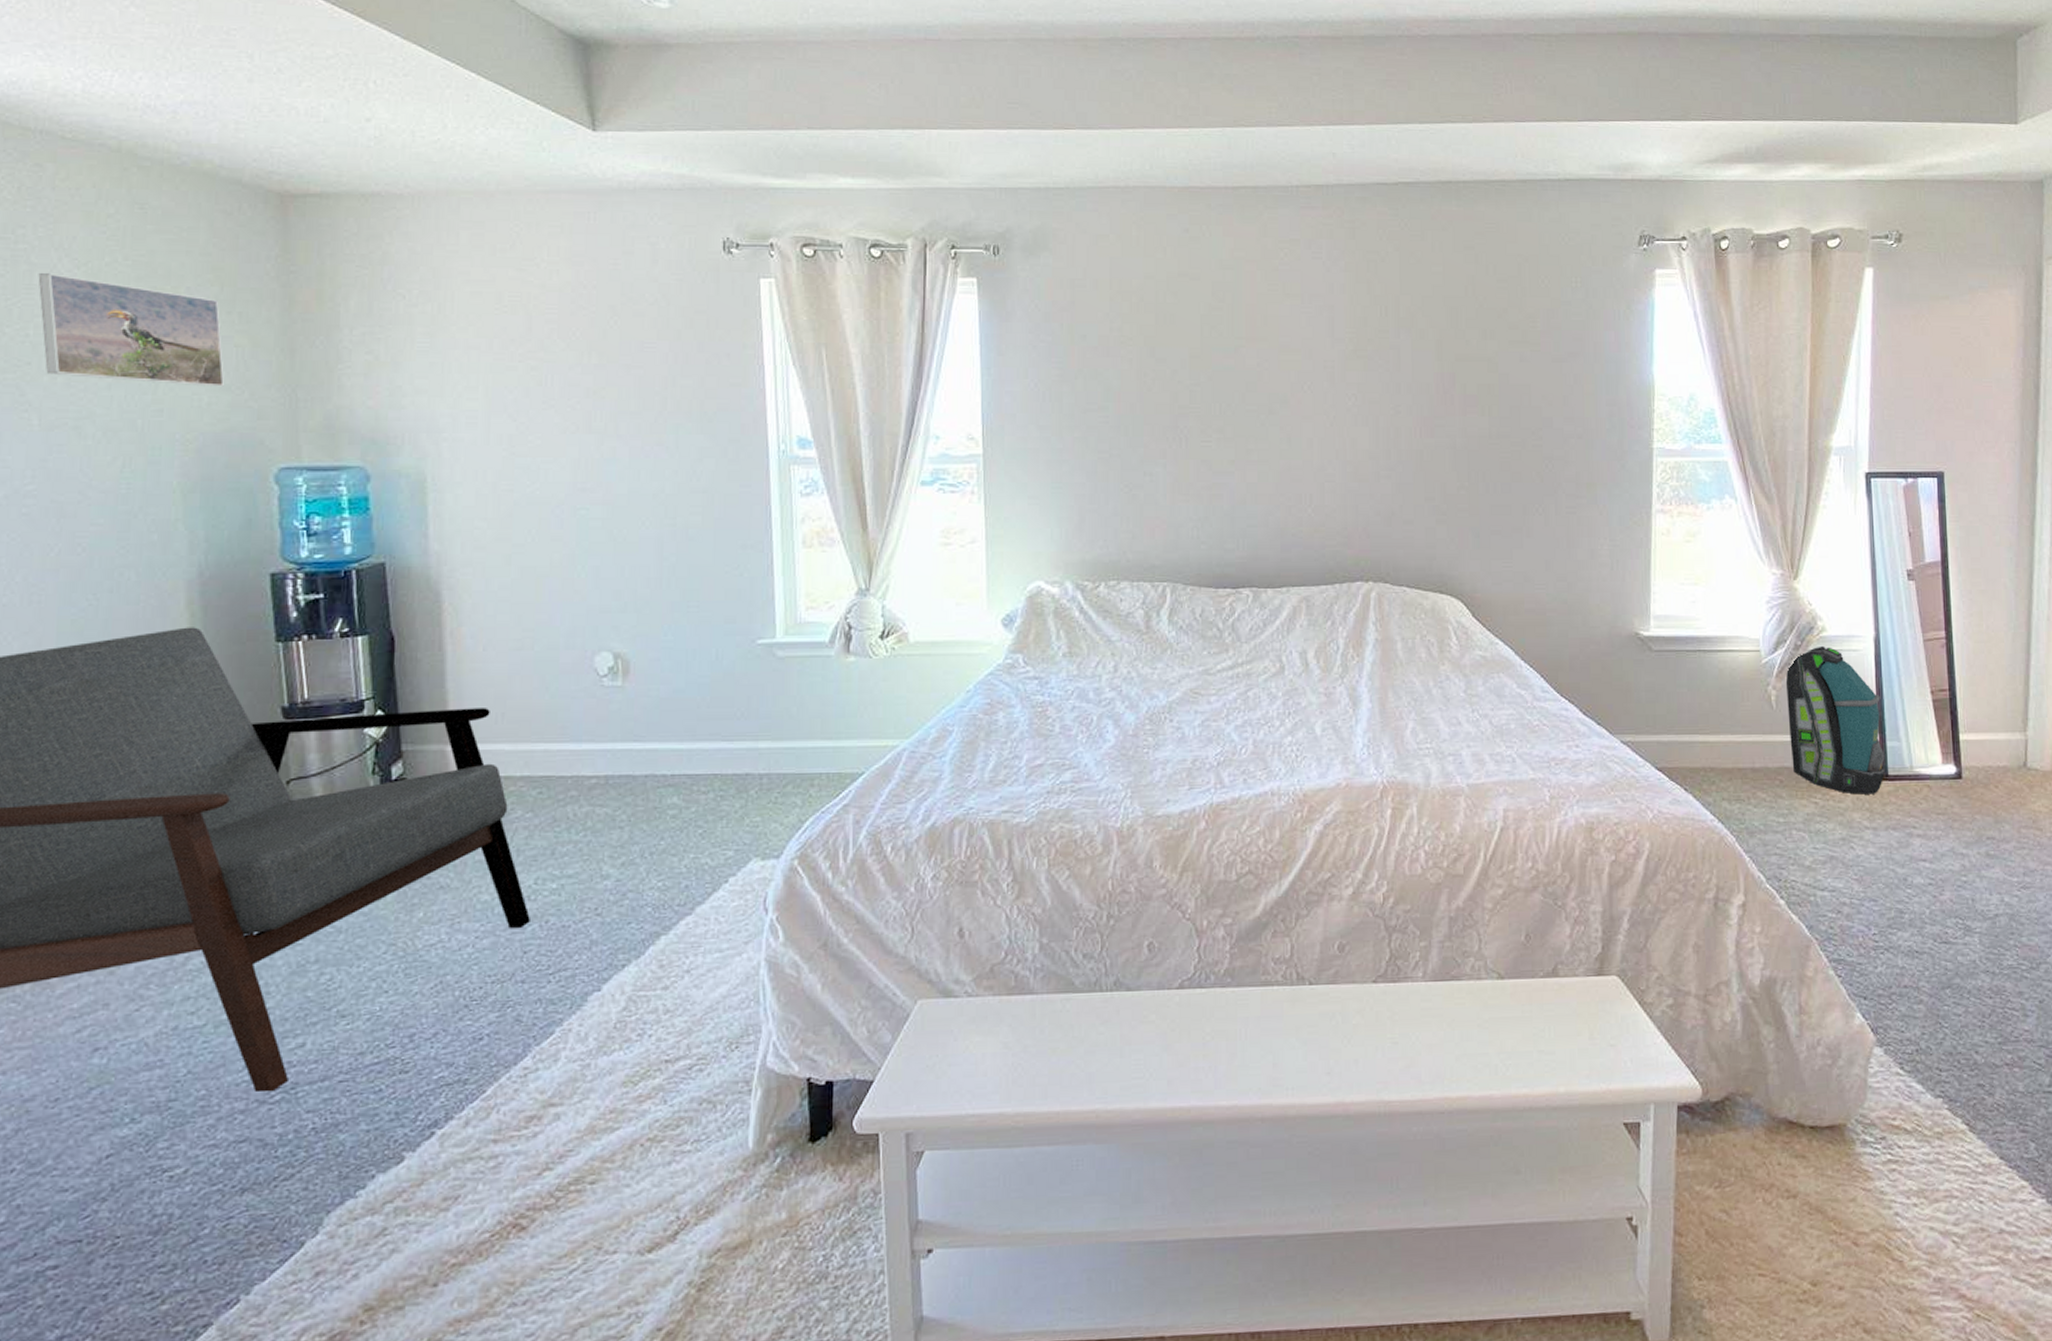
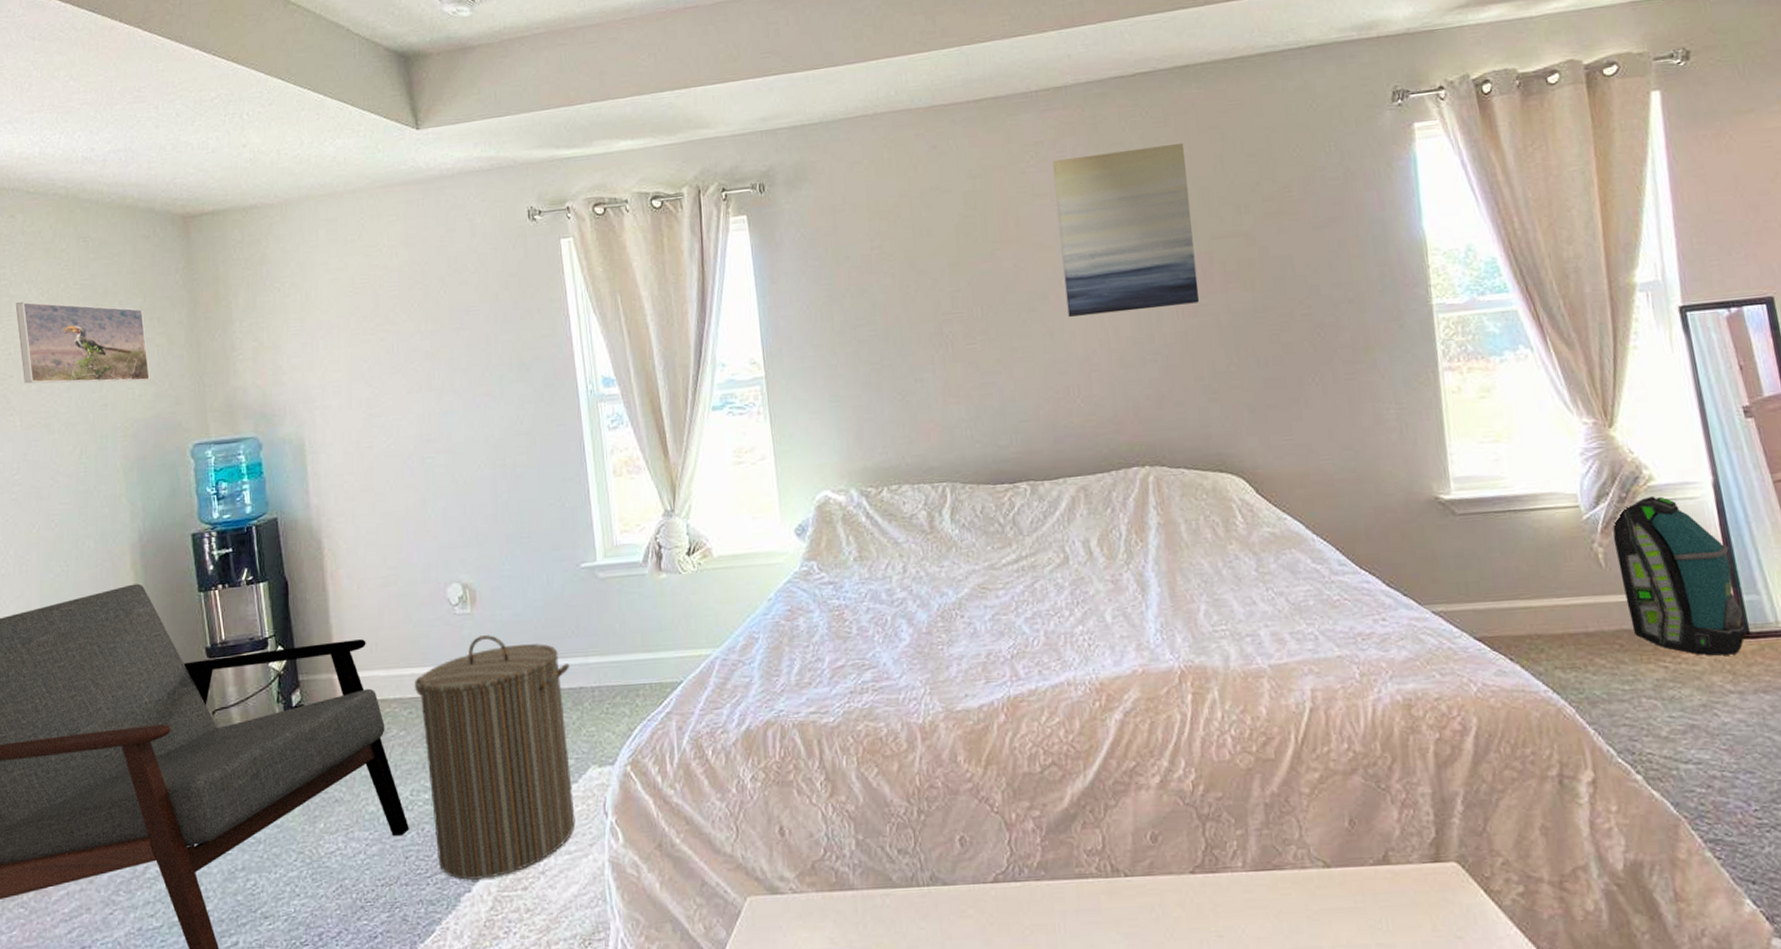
laundry hamper: none [546,711,737,978] -> present [414,635,576,880]
wall art: none [1306,259,1439,424] -> present [1052,142,1200,317]

